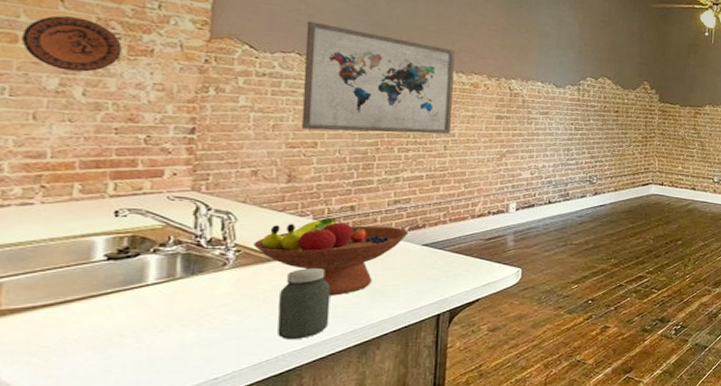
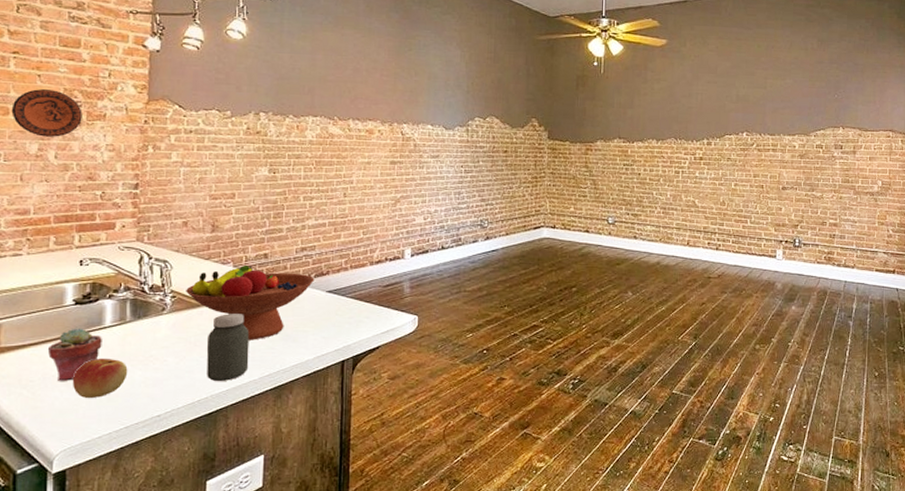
potted succulent: none [67,286,143,346] -> present [47,328,102,381]
apple: none [102,318,177,364] -> present [73,358,128,399]
wall art: present [301,21,455,134] -> none [221,79,351,182]

